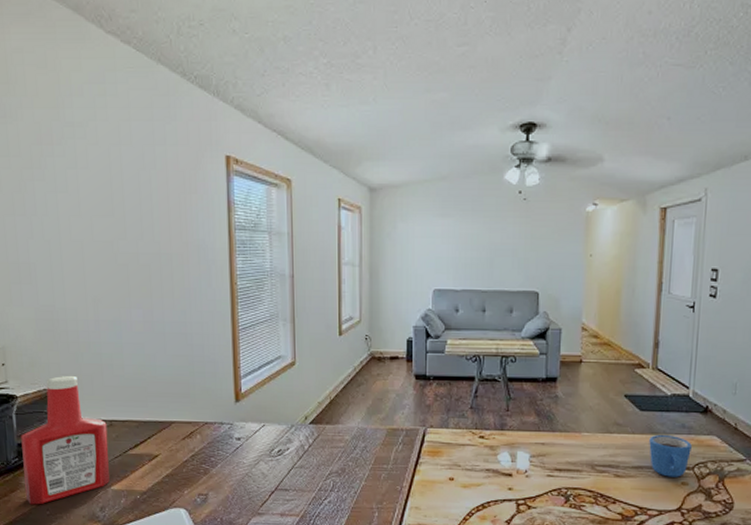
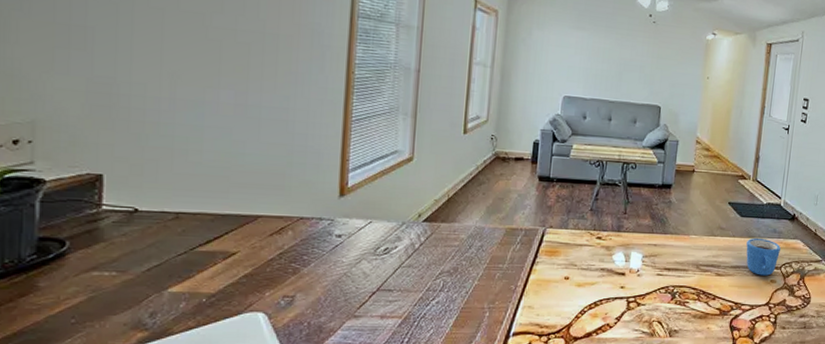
ketchup bottle: present [21,376,110,505] -> none [41,159,171,312]

